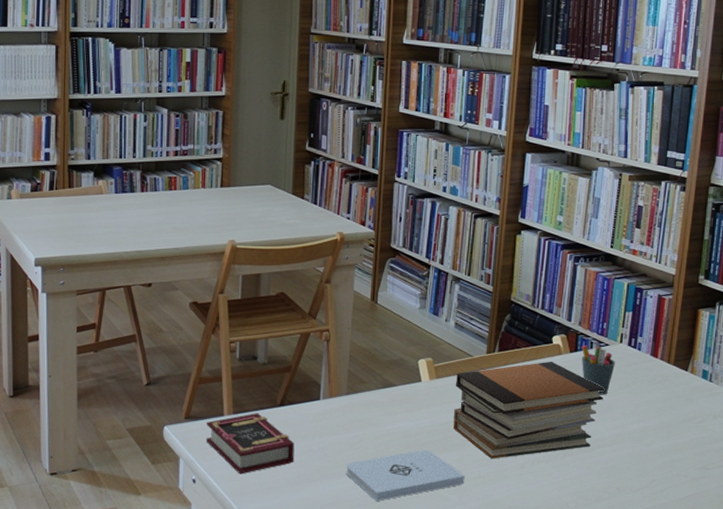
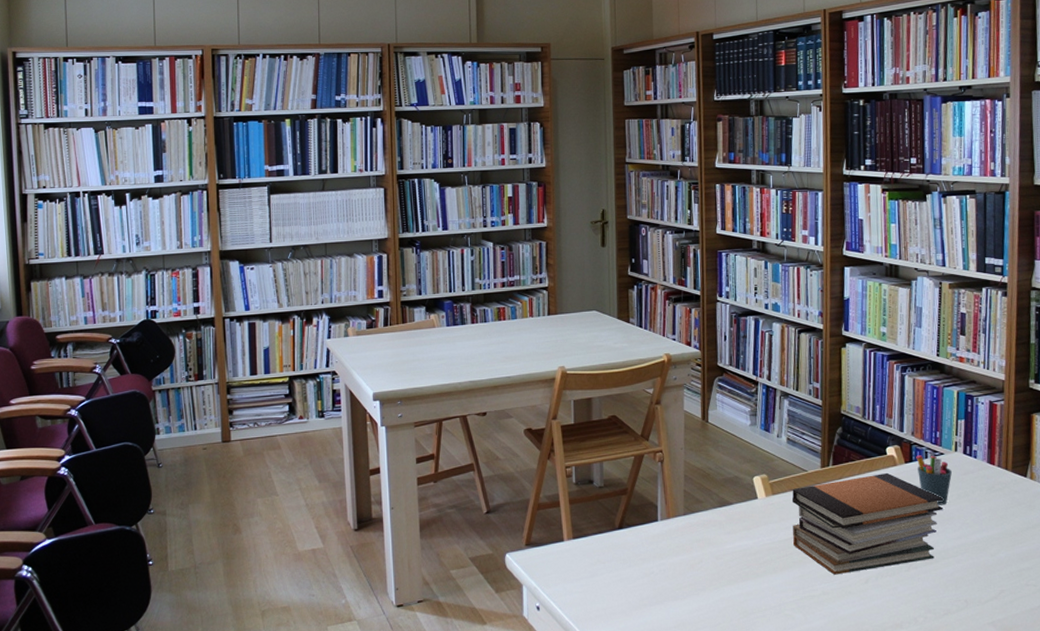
book: present [206,413,295,474] -> none [547,537,636,600]
notepad: present [346,450,465,501] -> none [688,568,809,622]

